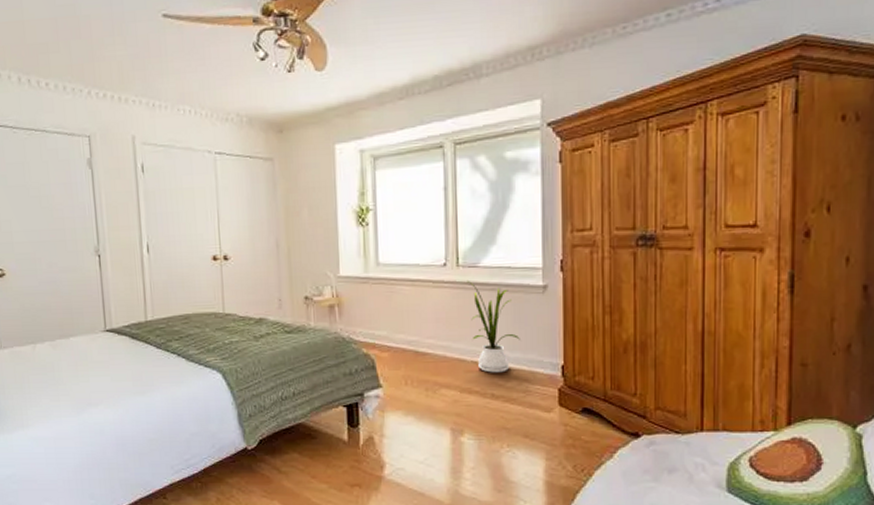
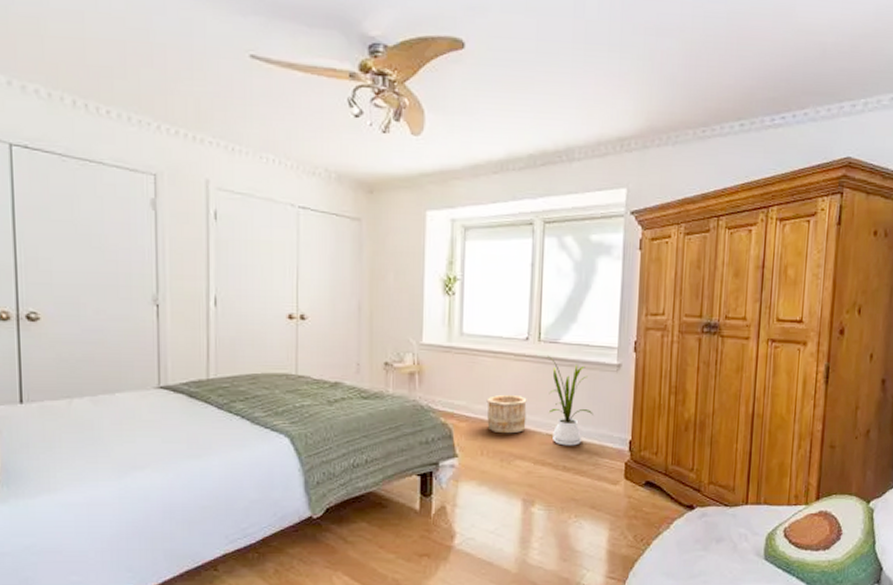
wooden bucket: none [407,322,450,363] -> present [486,394,527,434]

